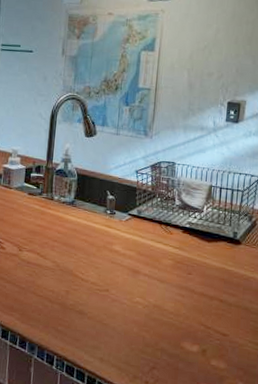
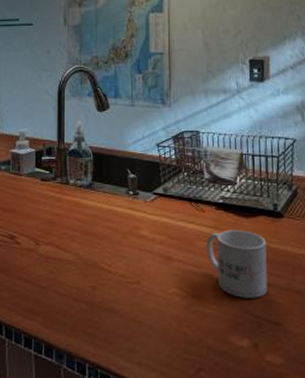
mug: none [170,251,223,312] -> present [206,230,268,298]

